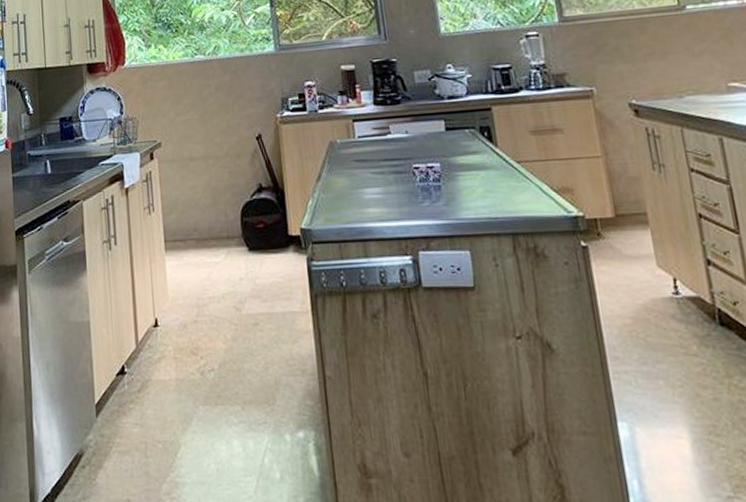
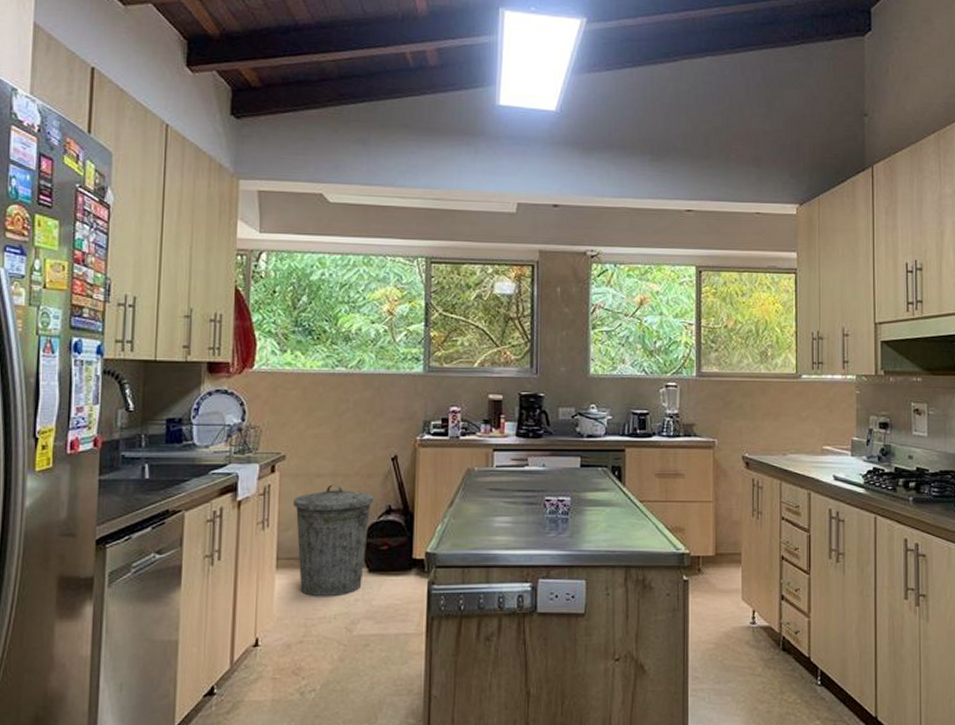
trash can: none [173,166,246,277] -> present [293,484,375,597]

